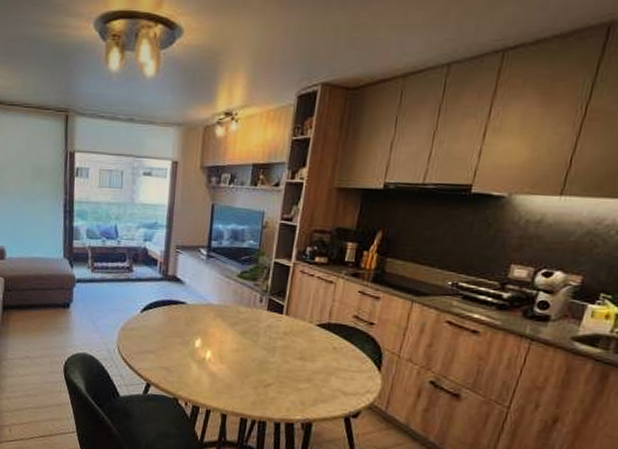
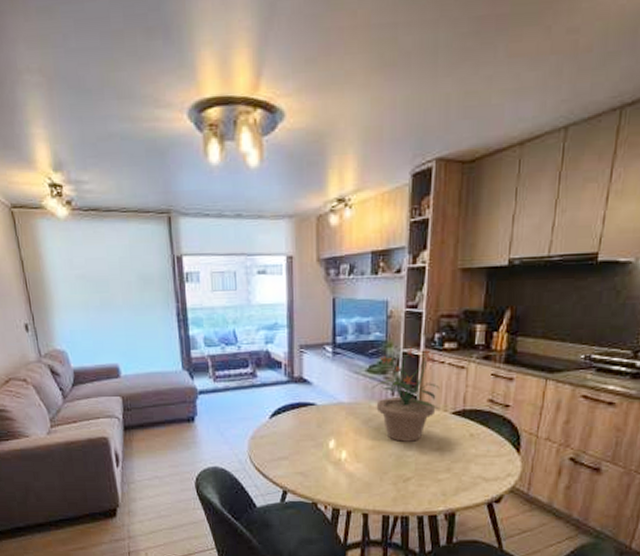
potted plant: none [241,258,307,349] -> present [372,347,440,442]

